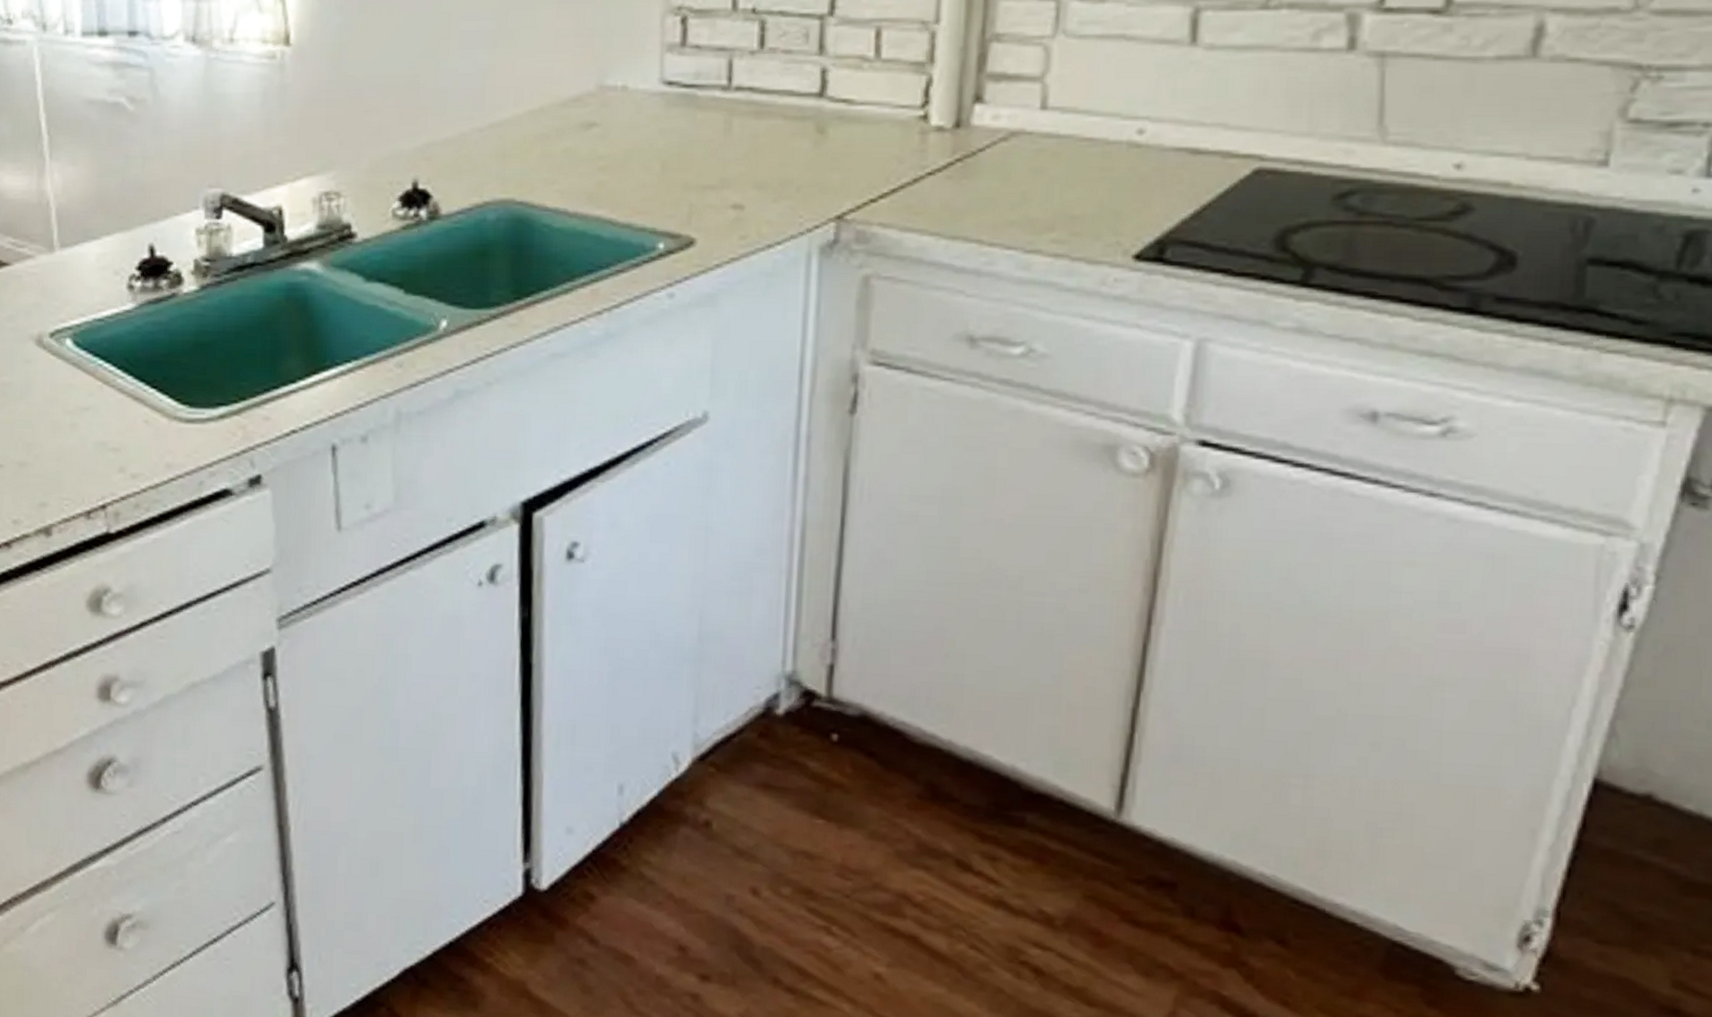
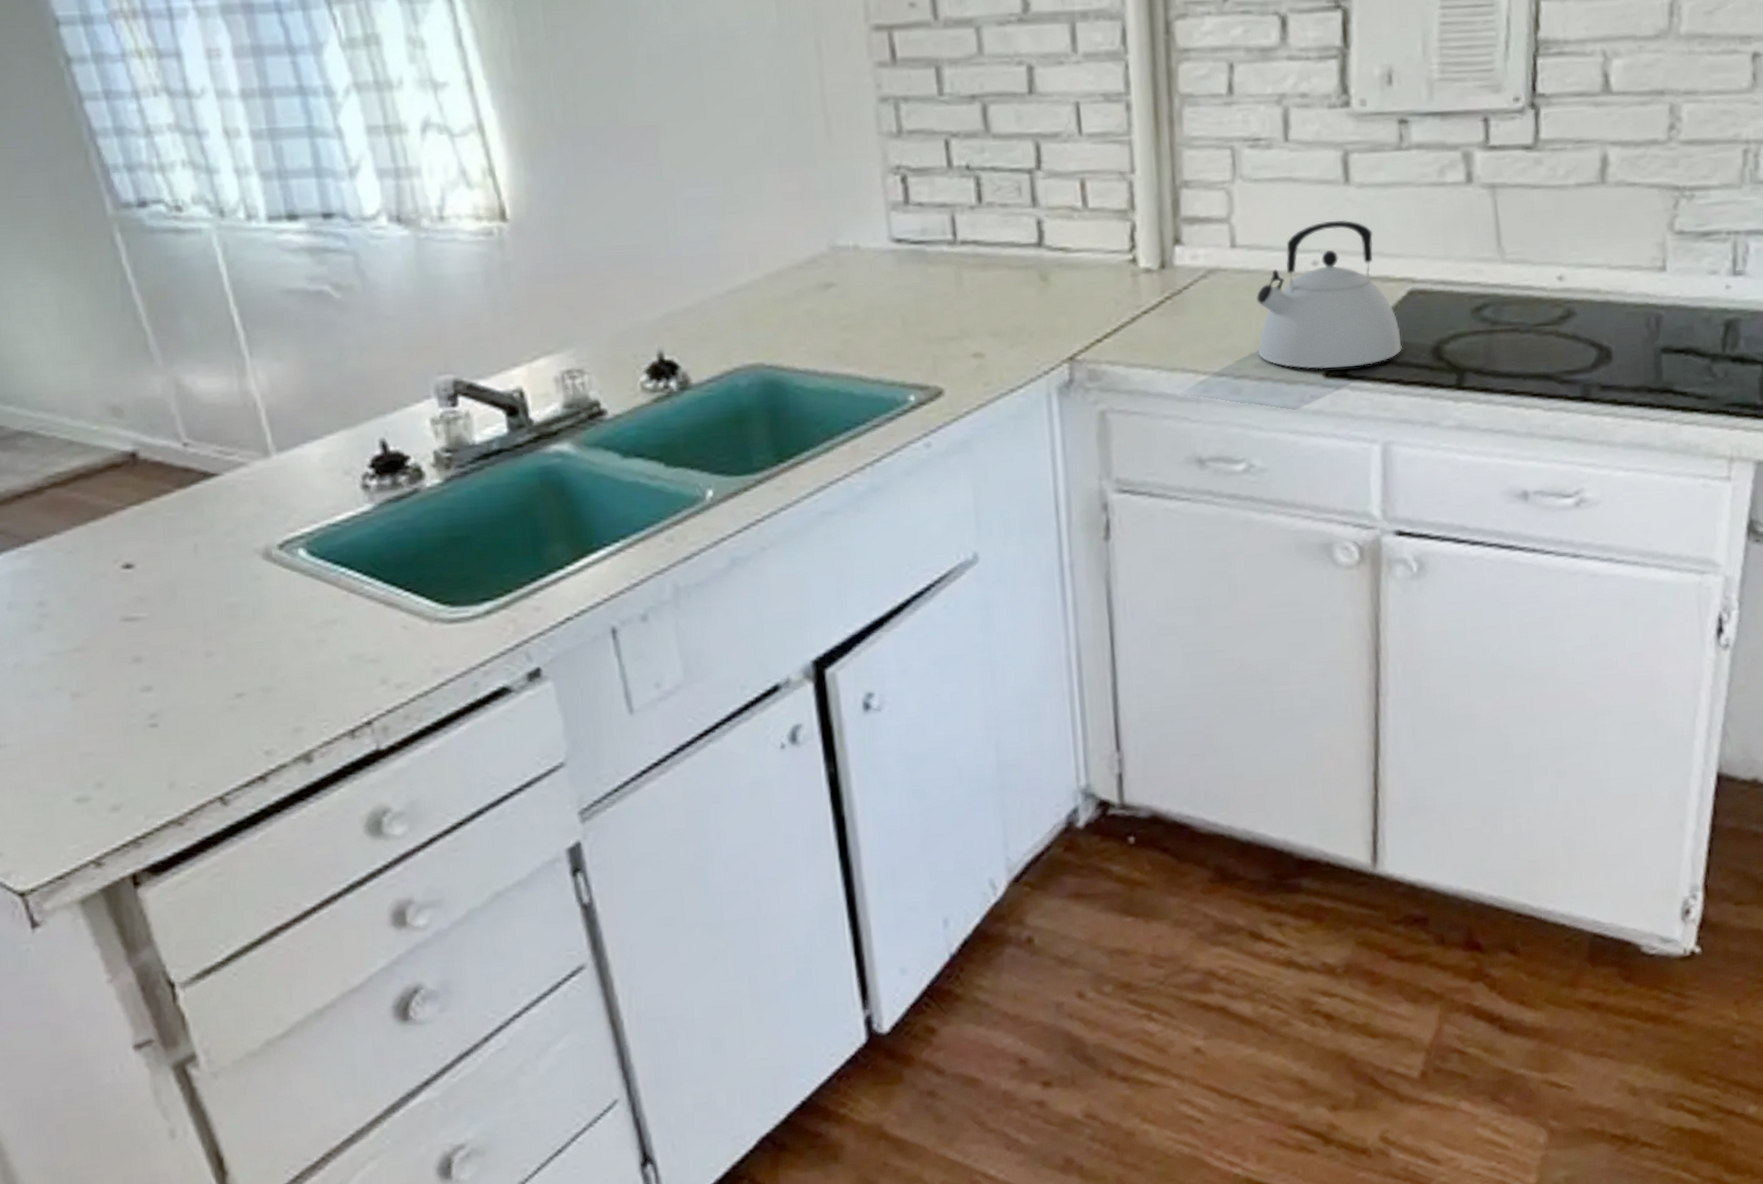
kettle: none [1058,85,1237,251] -> present [1256,219,1402,369]

